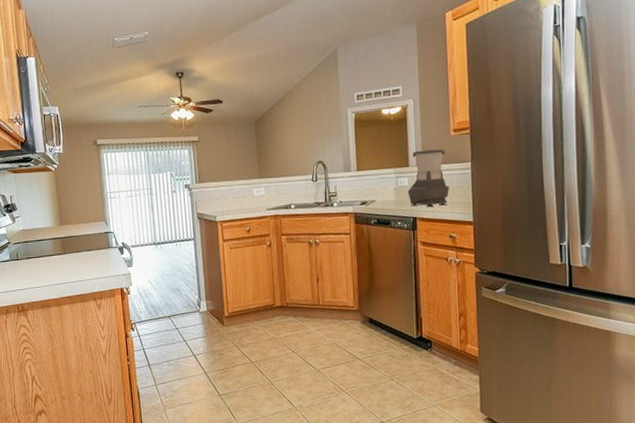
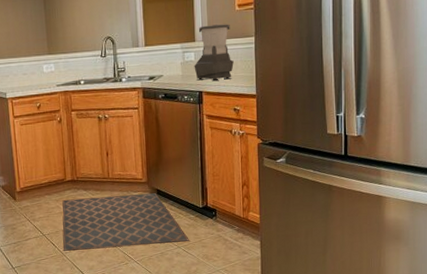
bath mat: none [271,322,403,379] -> present [62,193,189,251]

